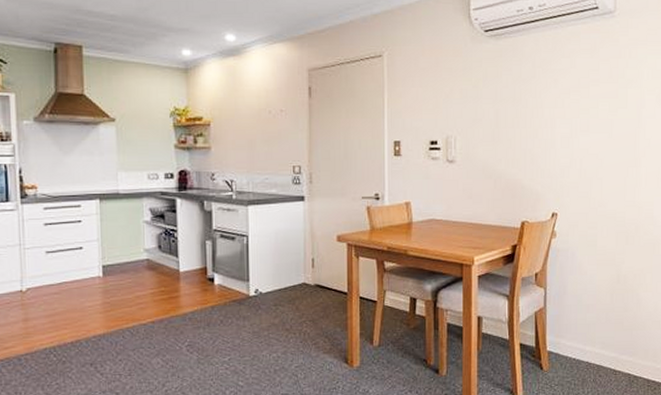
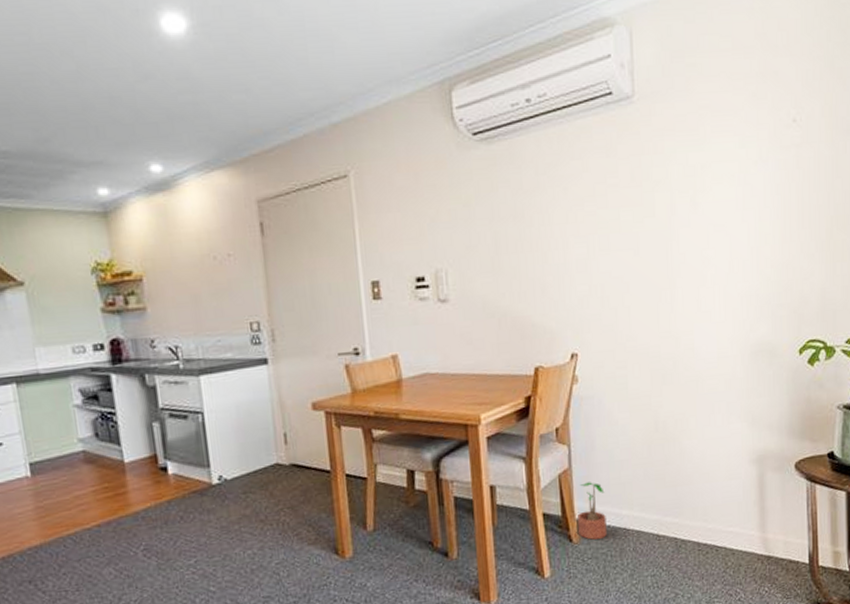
potted plant: none [549,320,572,369] -> present [578,482,607,540]

